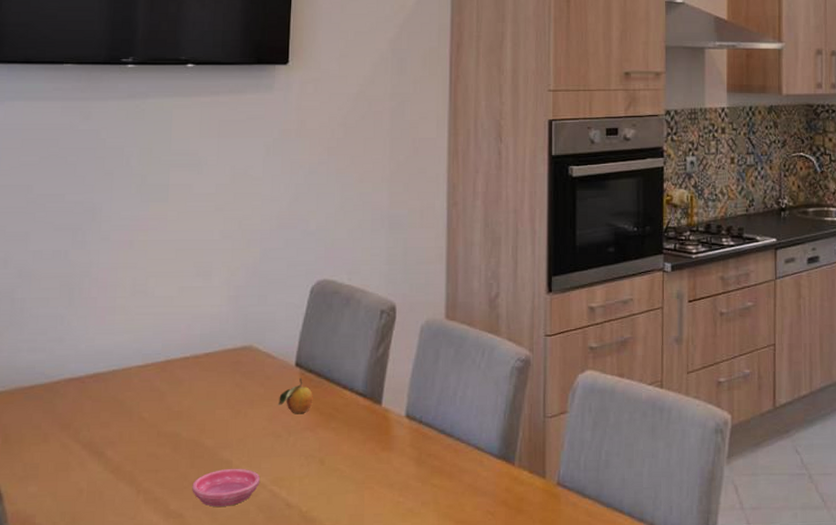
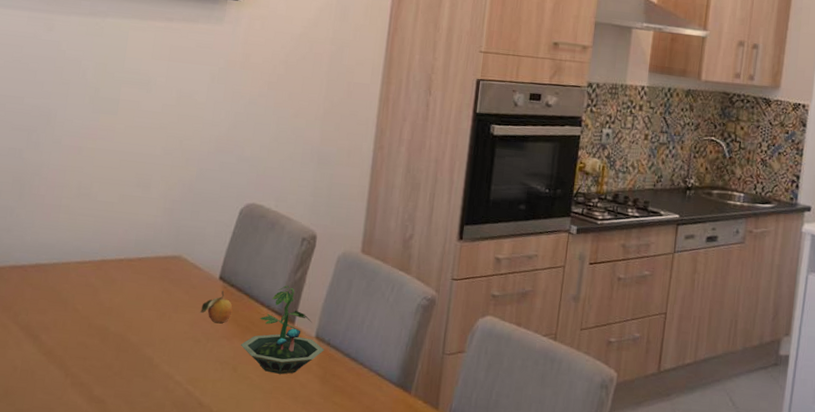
saucer: present [192,468,261,507] -> none [115,364,178,399]
terrarium: none [325,364,416,461] -> present [240,285,324,375]

